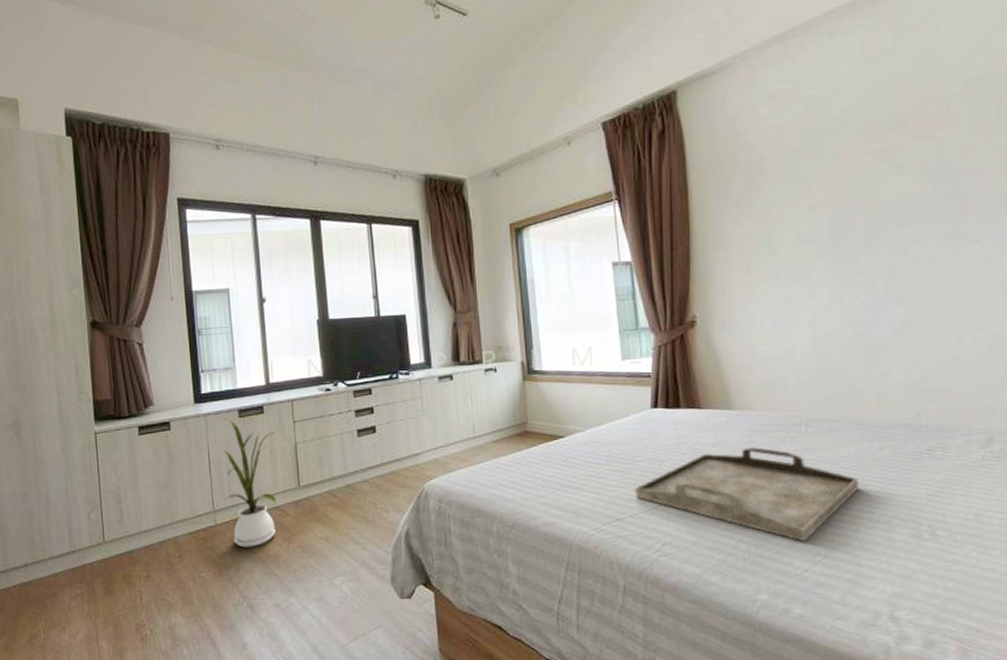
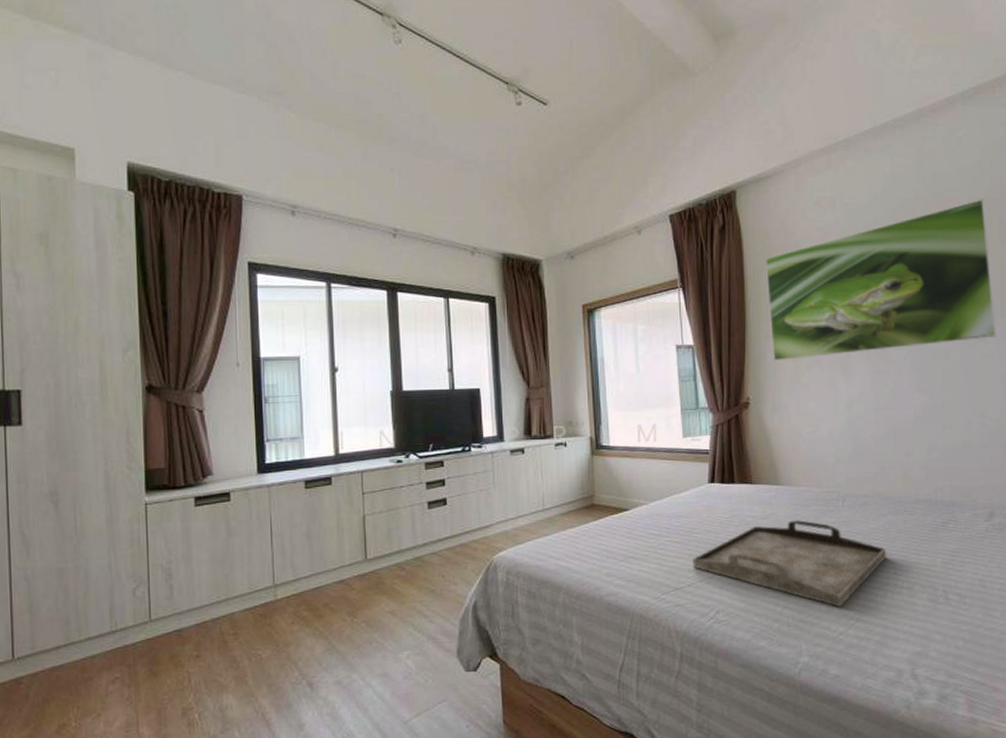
house plant: present [224,419,276,547] -> none [285,490,342,623]
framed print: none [711,78,995,275] -> present [765,199,997,361]

